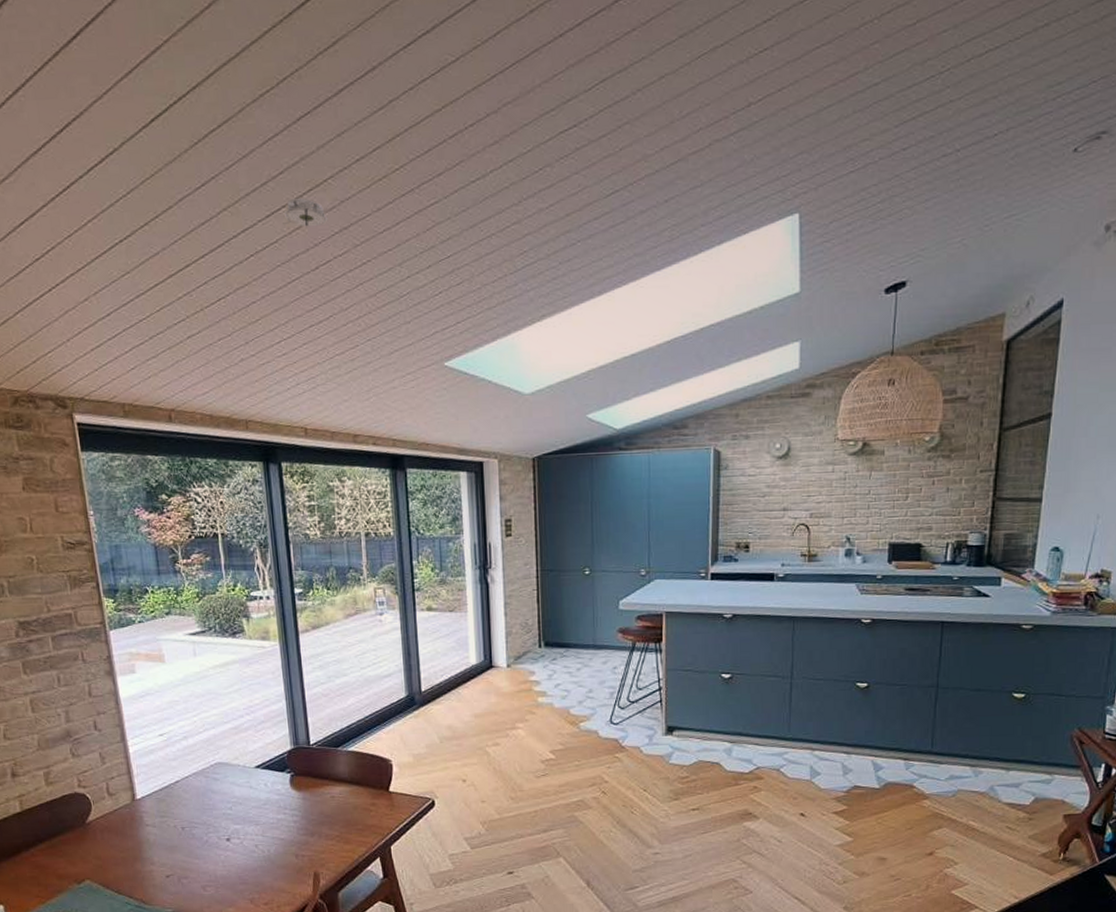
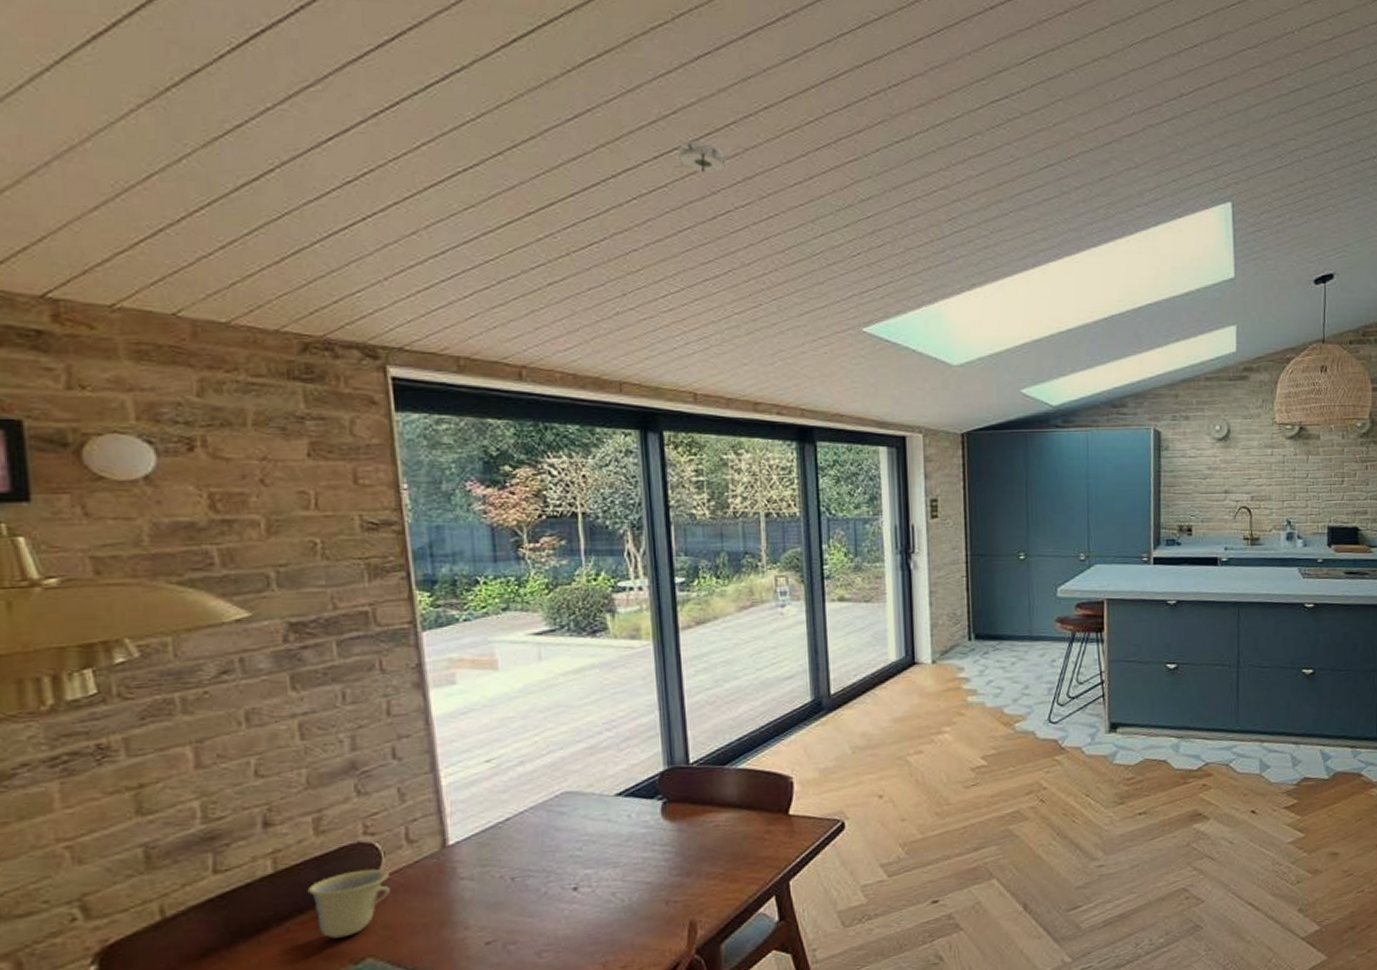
cup: none [43,813,99,863] -> present [307,868,390,939]

